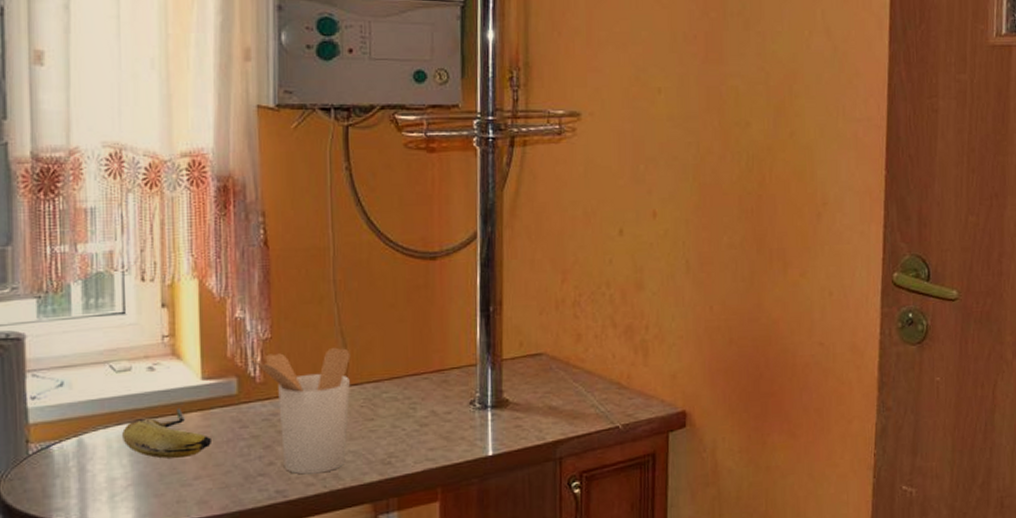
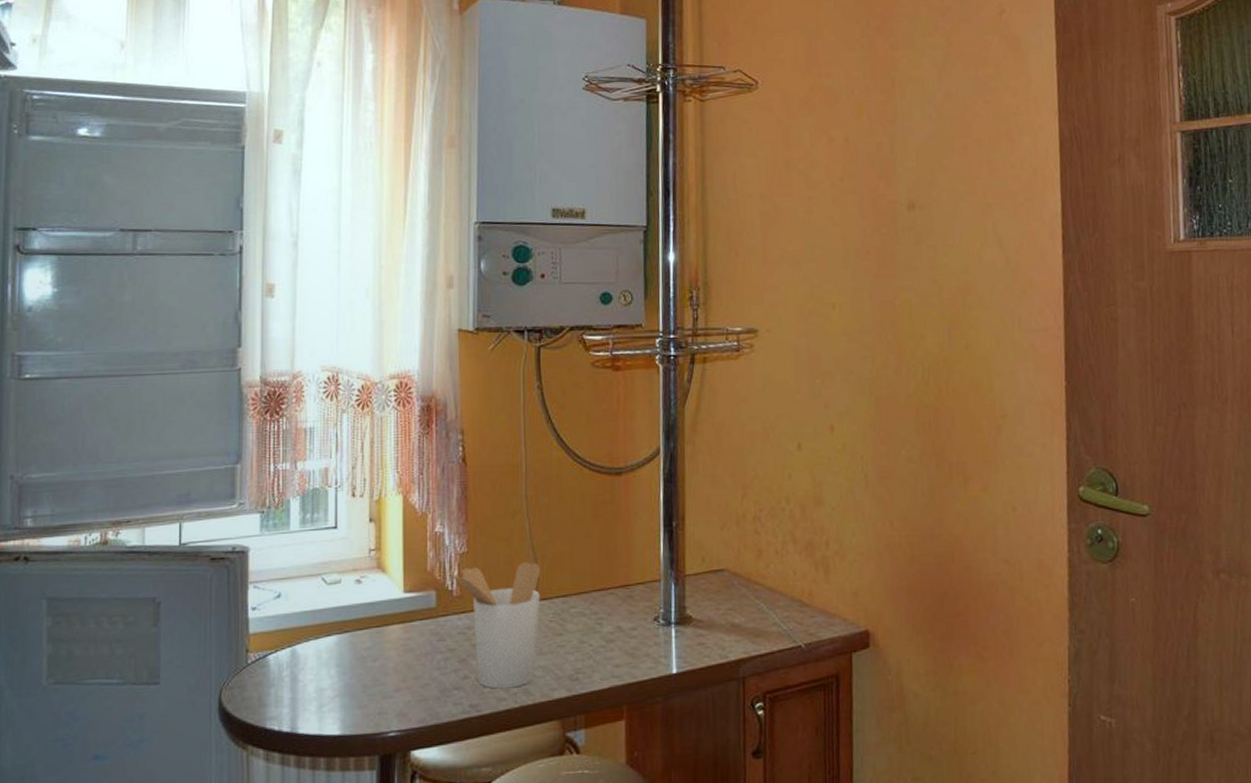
fruit: present [122,407,213,459] -> none [331,620,412,671]

